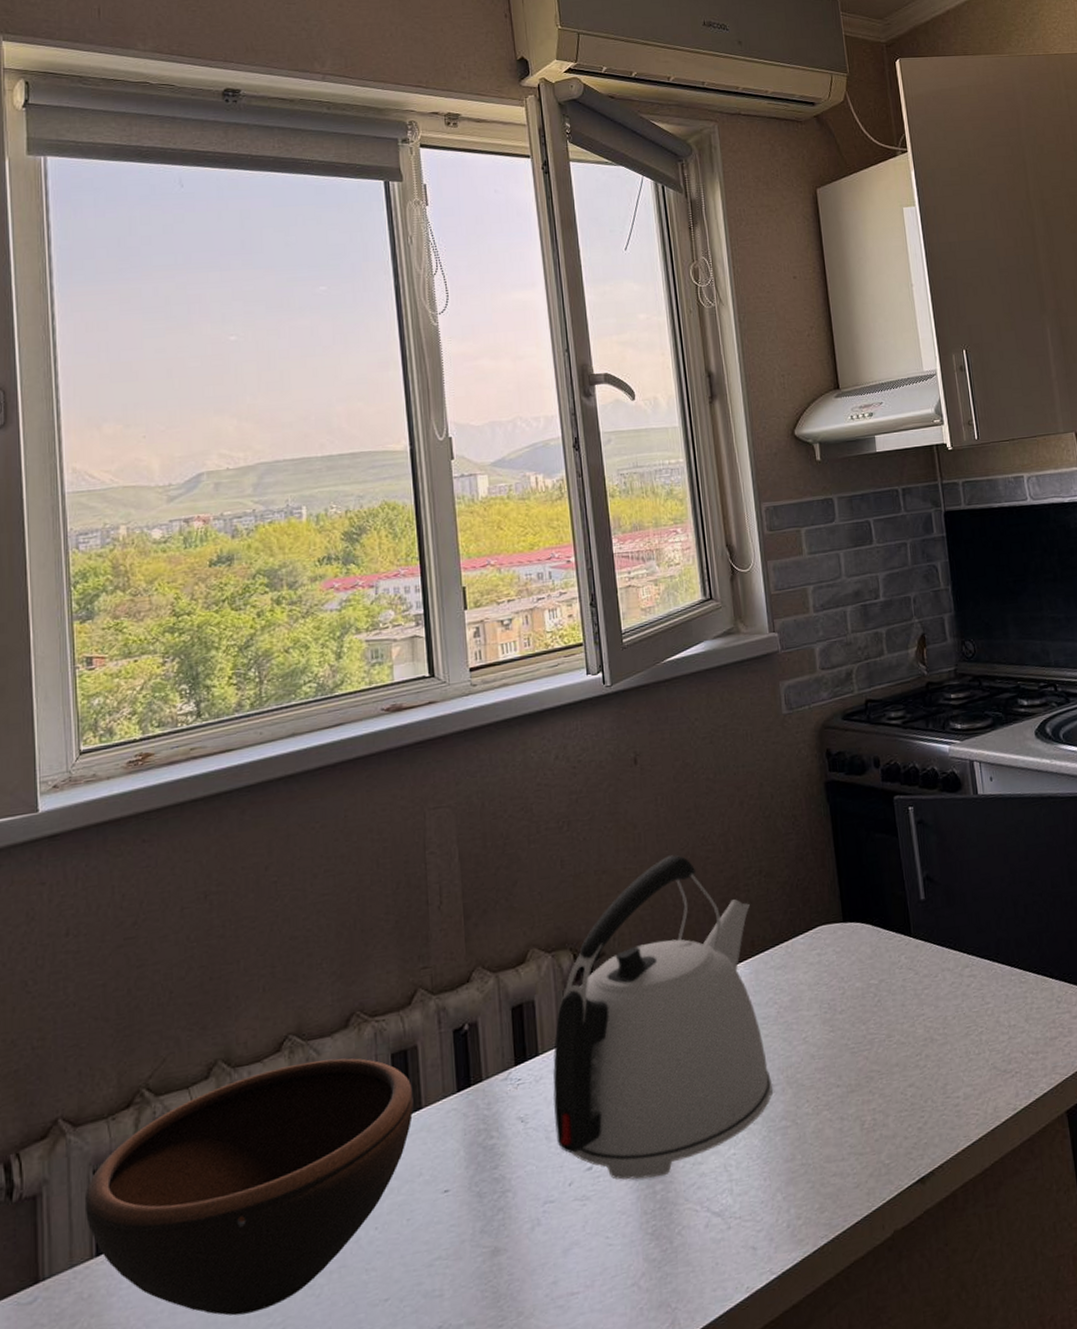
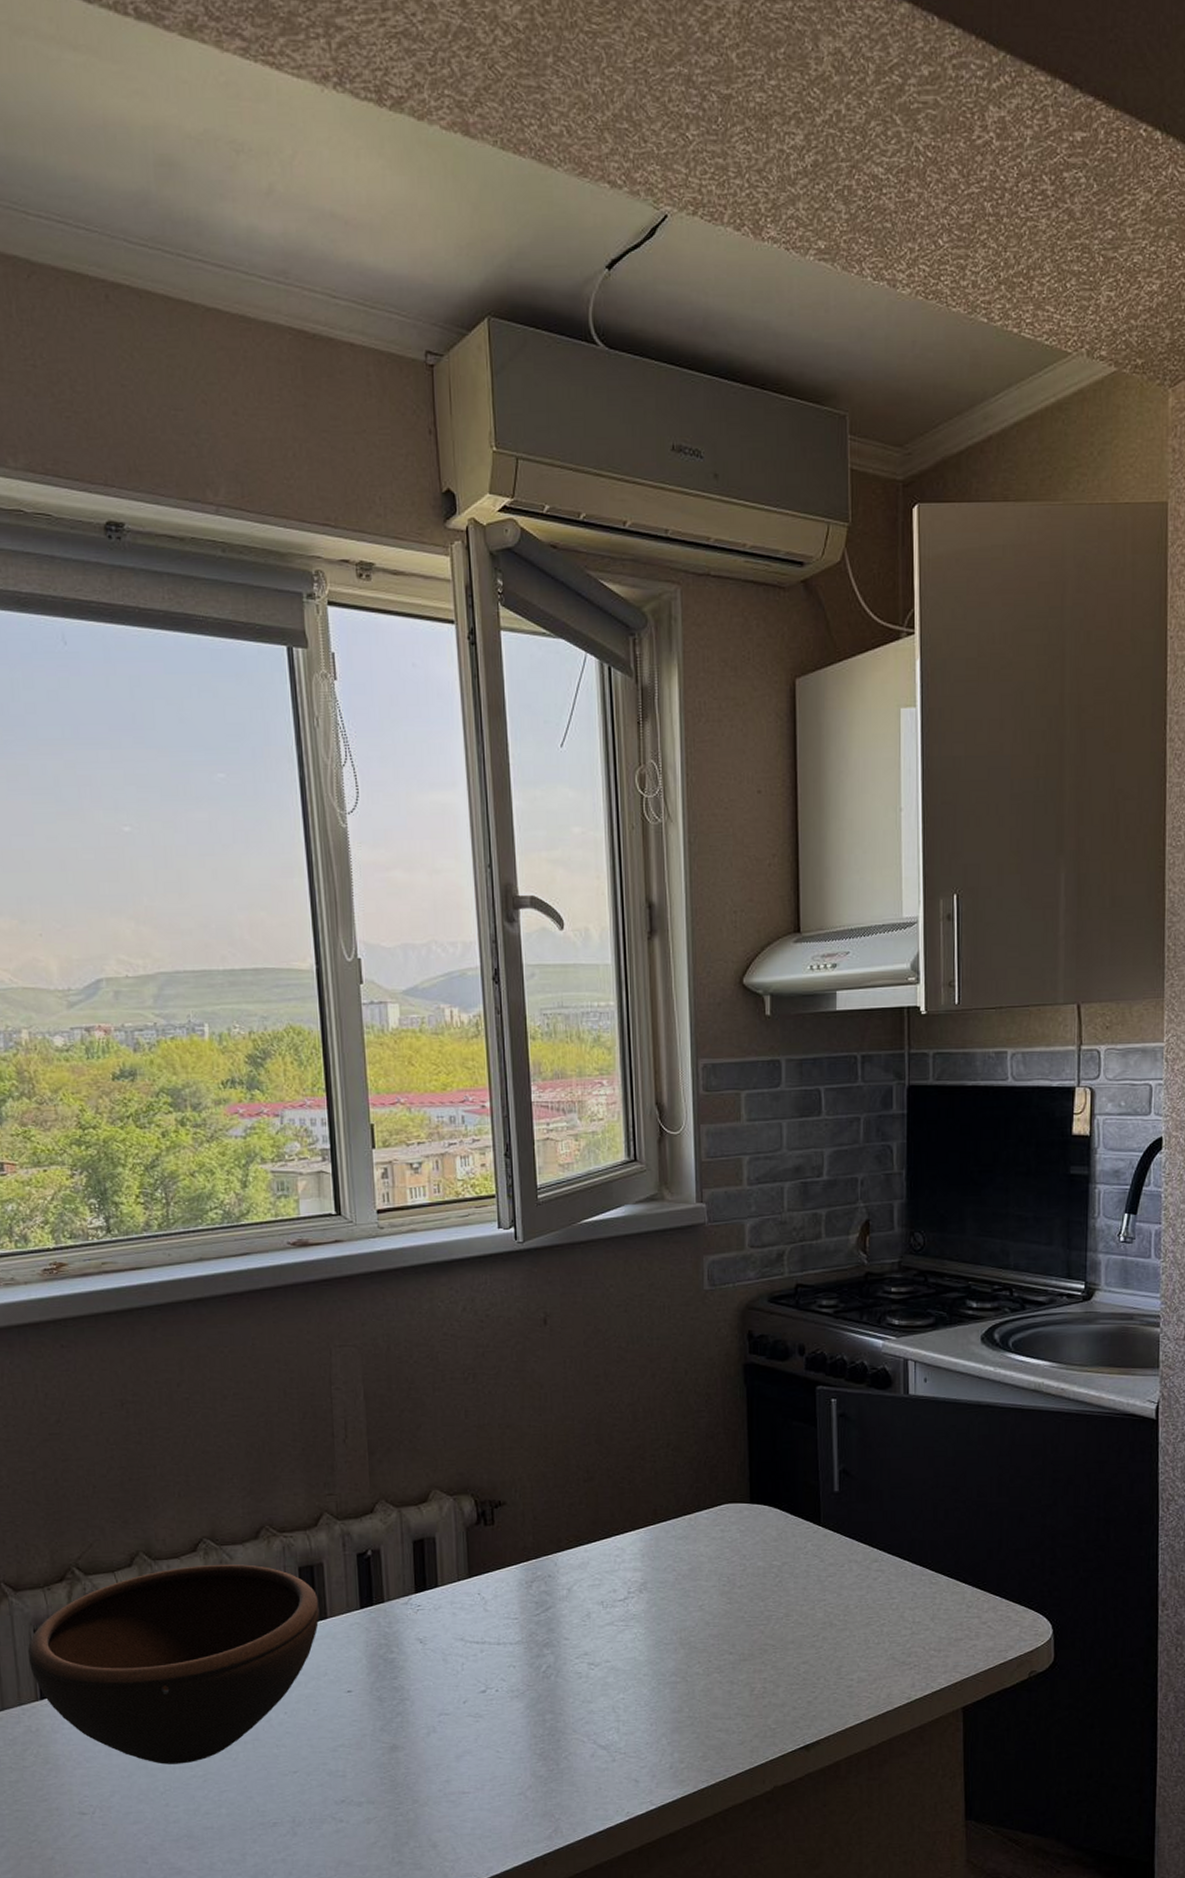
kettle: present [553,854,773,1180] -> none [450,1418,665,1707]

